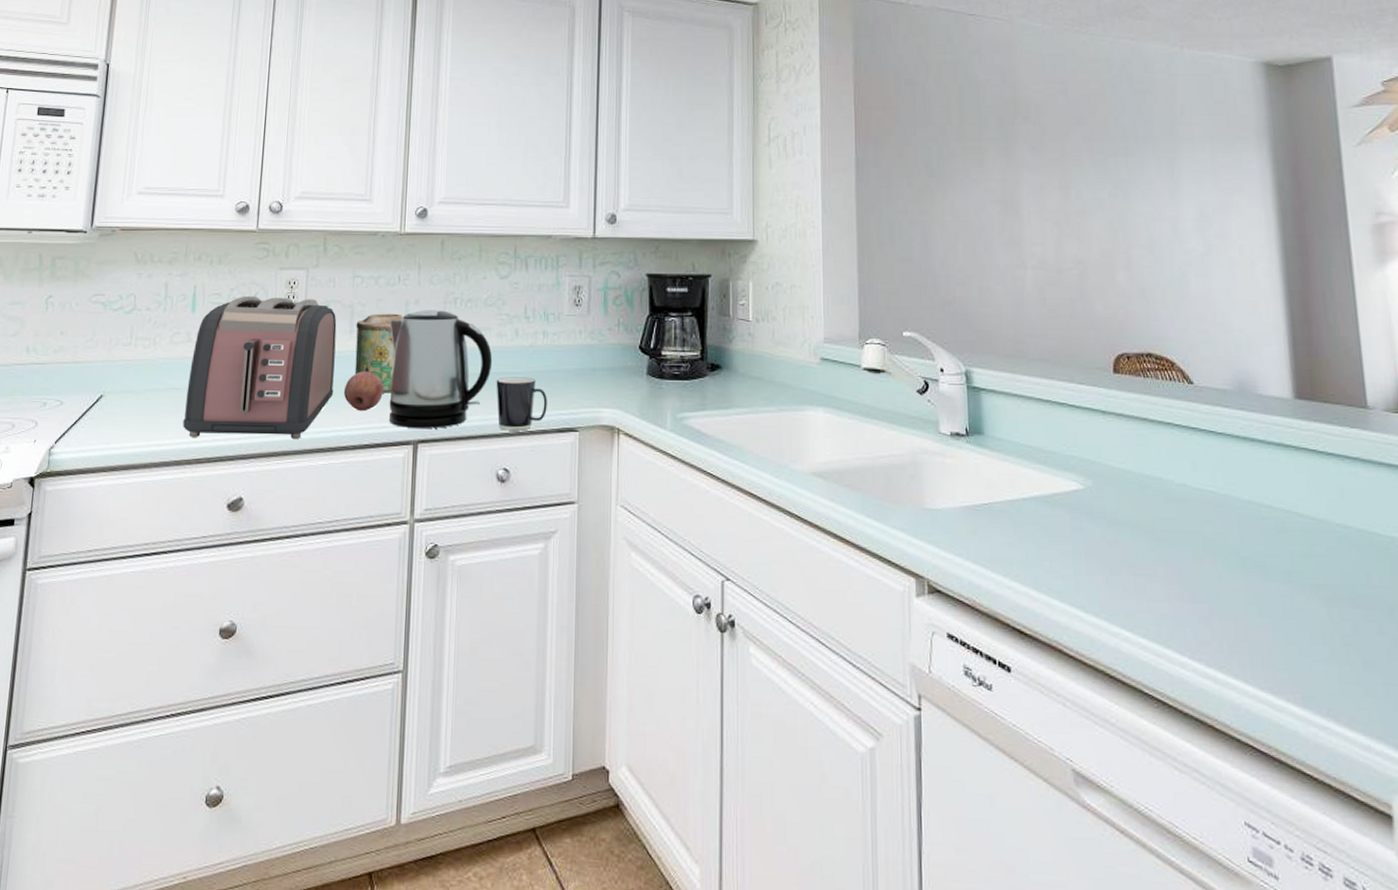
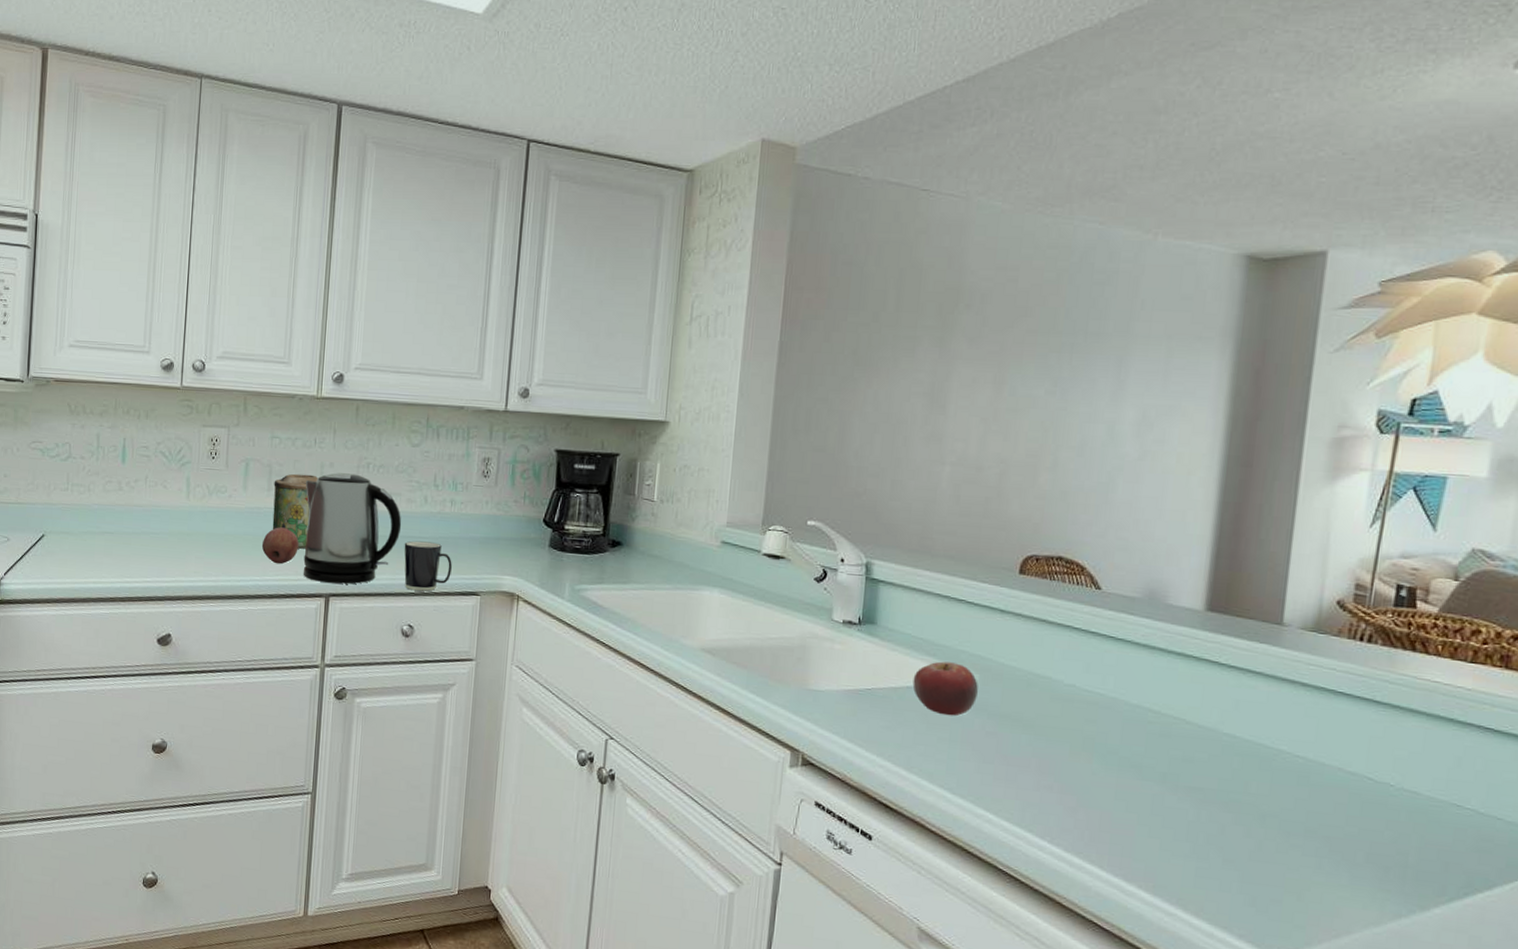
toaster: present [183,295,337,438] -> none [116,450,256,585]
fruit: none [1028,469,1093,527] -> present [912,661,978,716]

